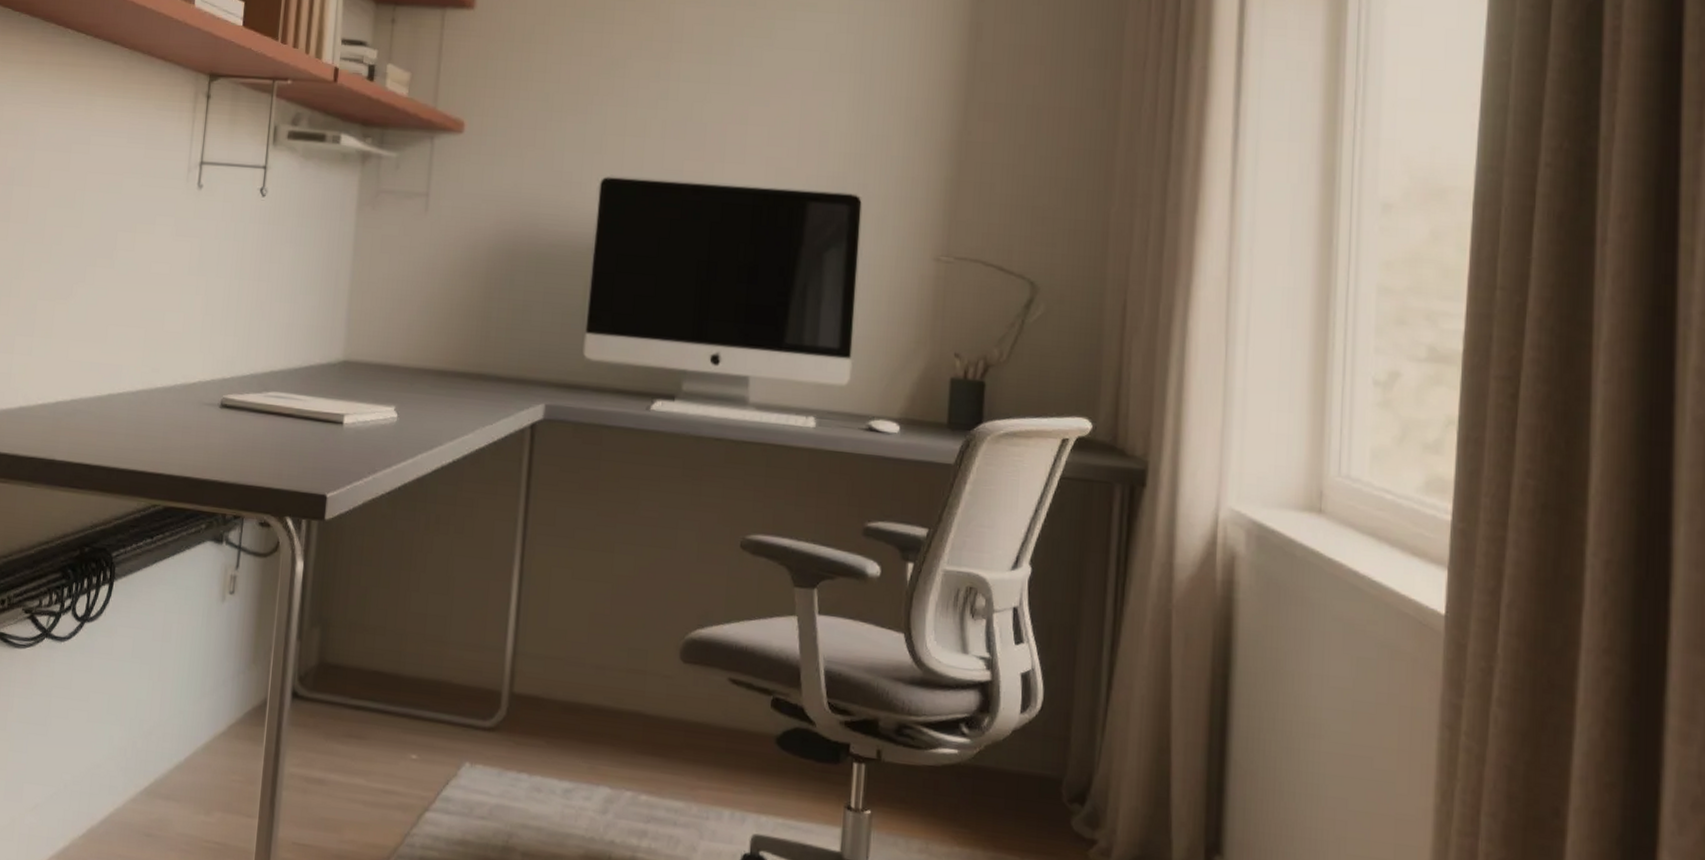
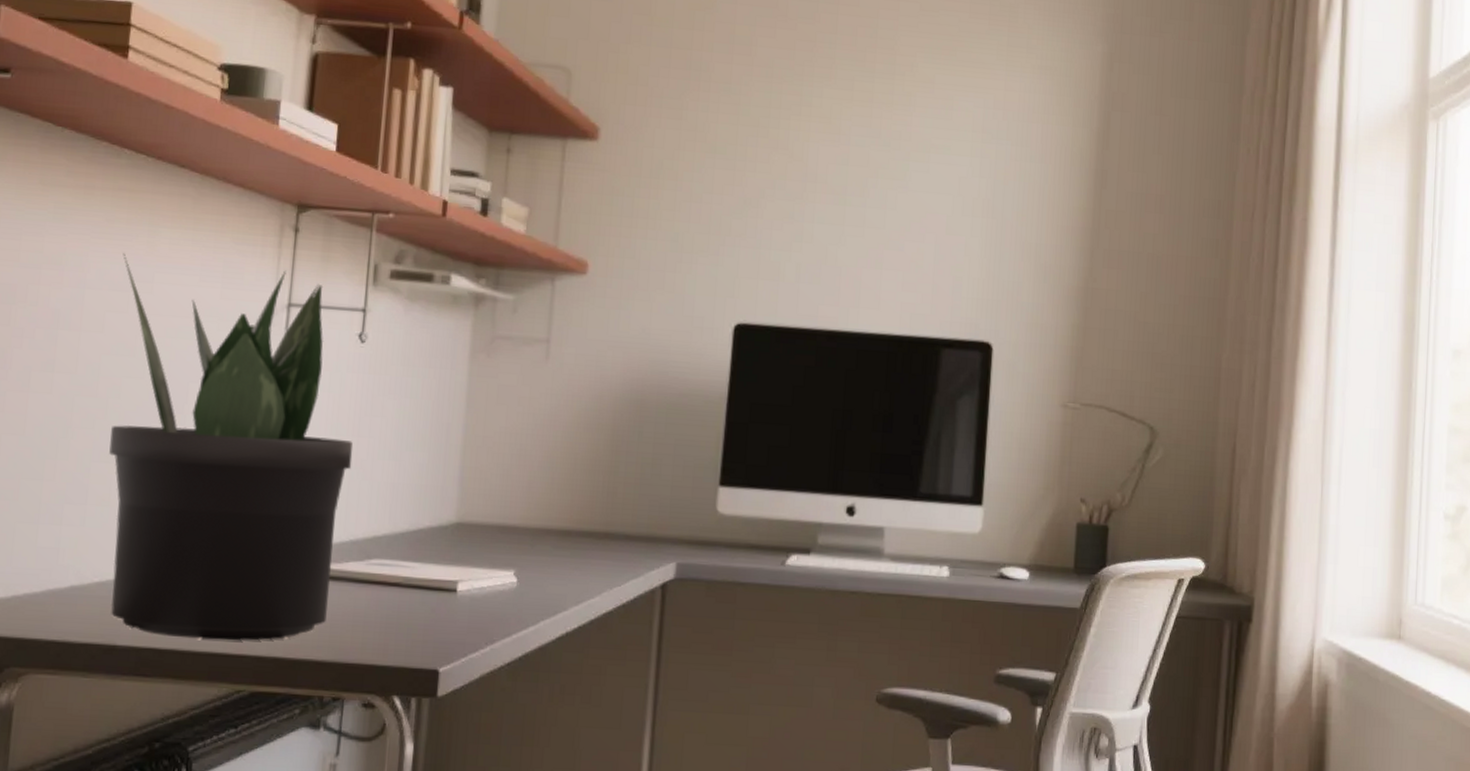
planter: none [51,119,254,461] -> present [109,253,354,641]

